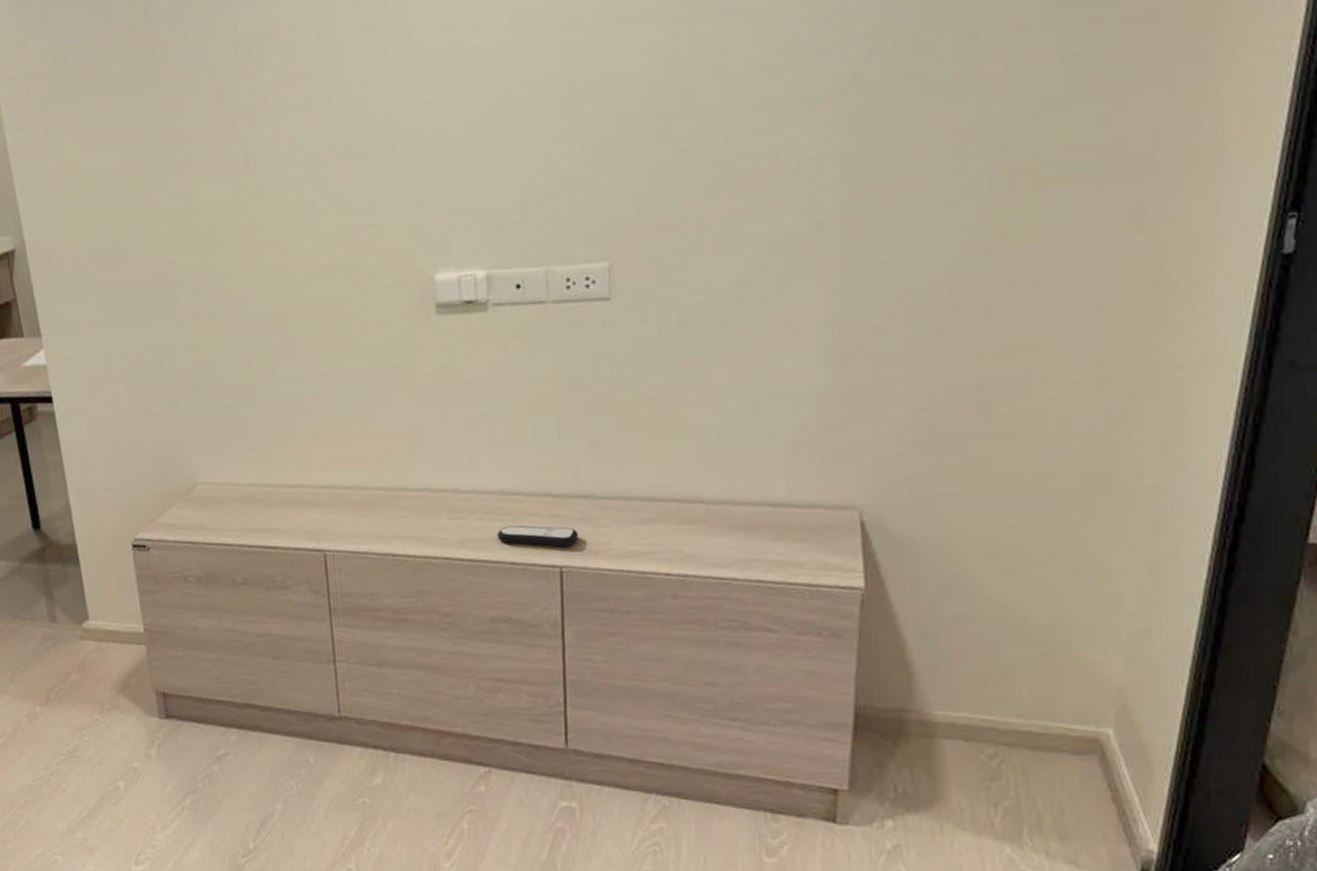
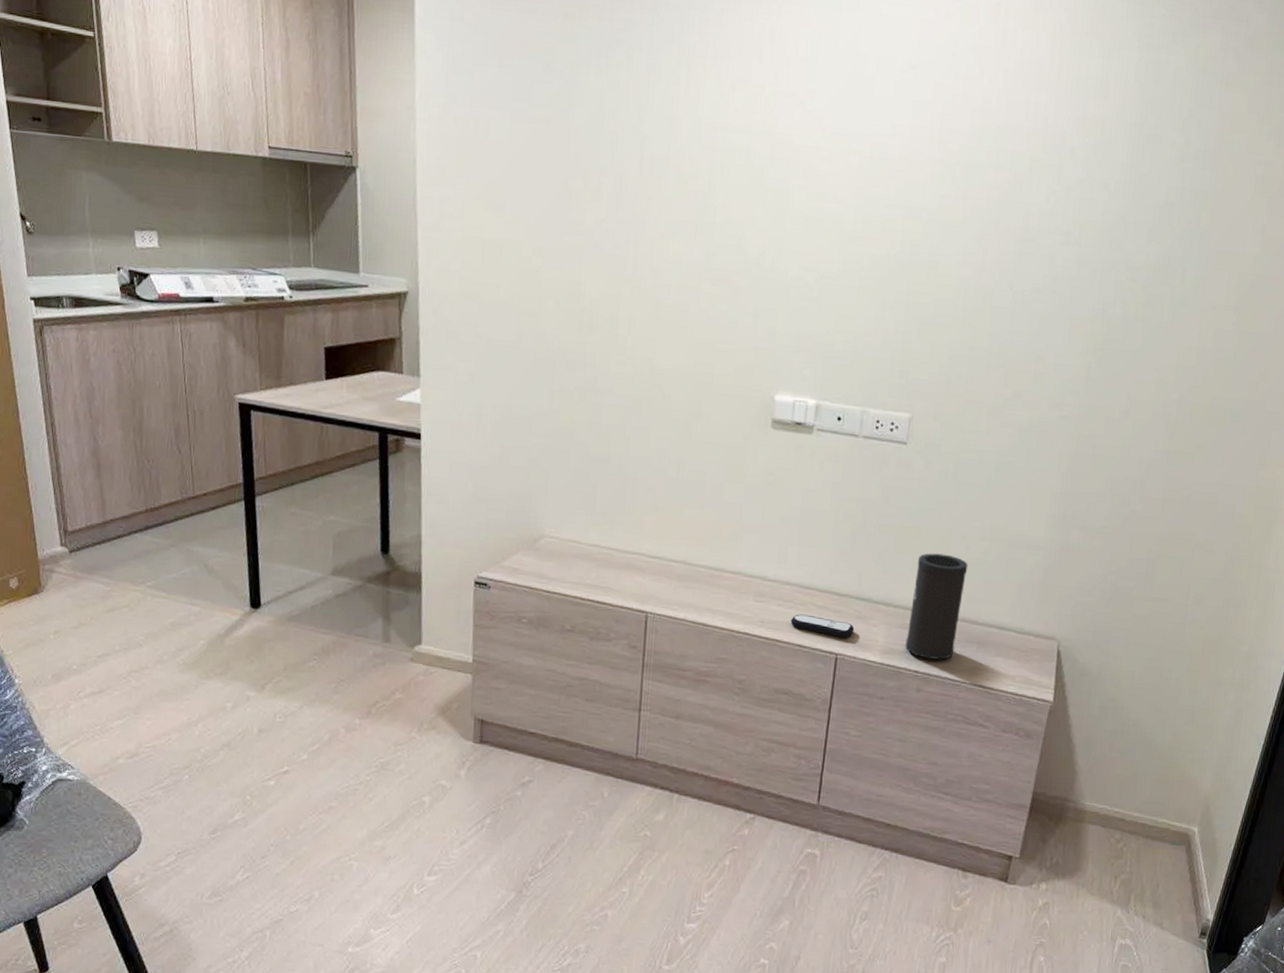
speaker: none [647,424,717,557] -> present [905,553,968,660]

